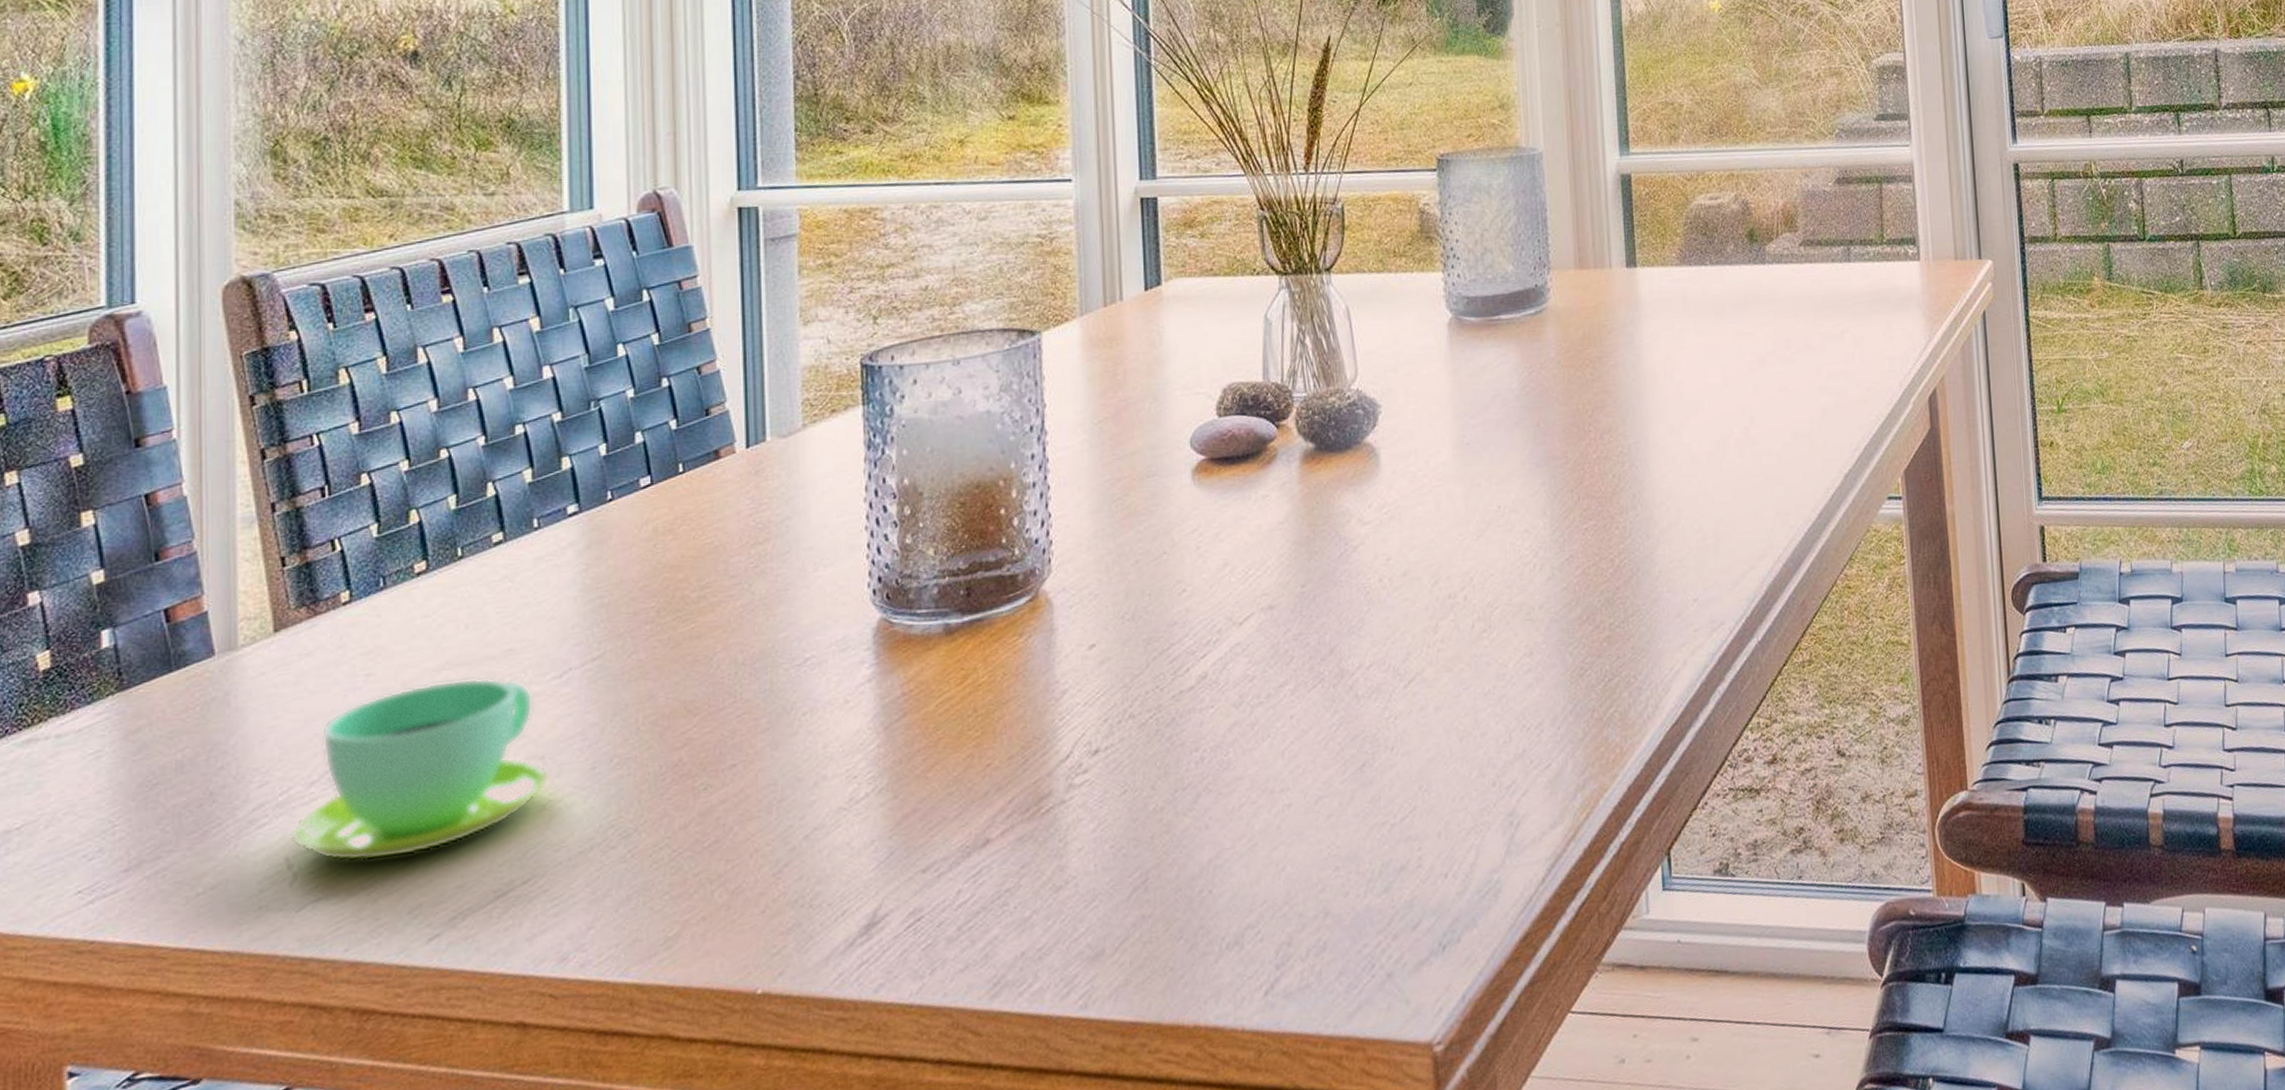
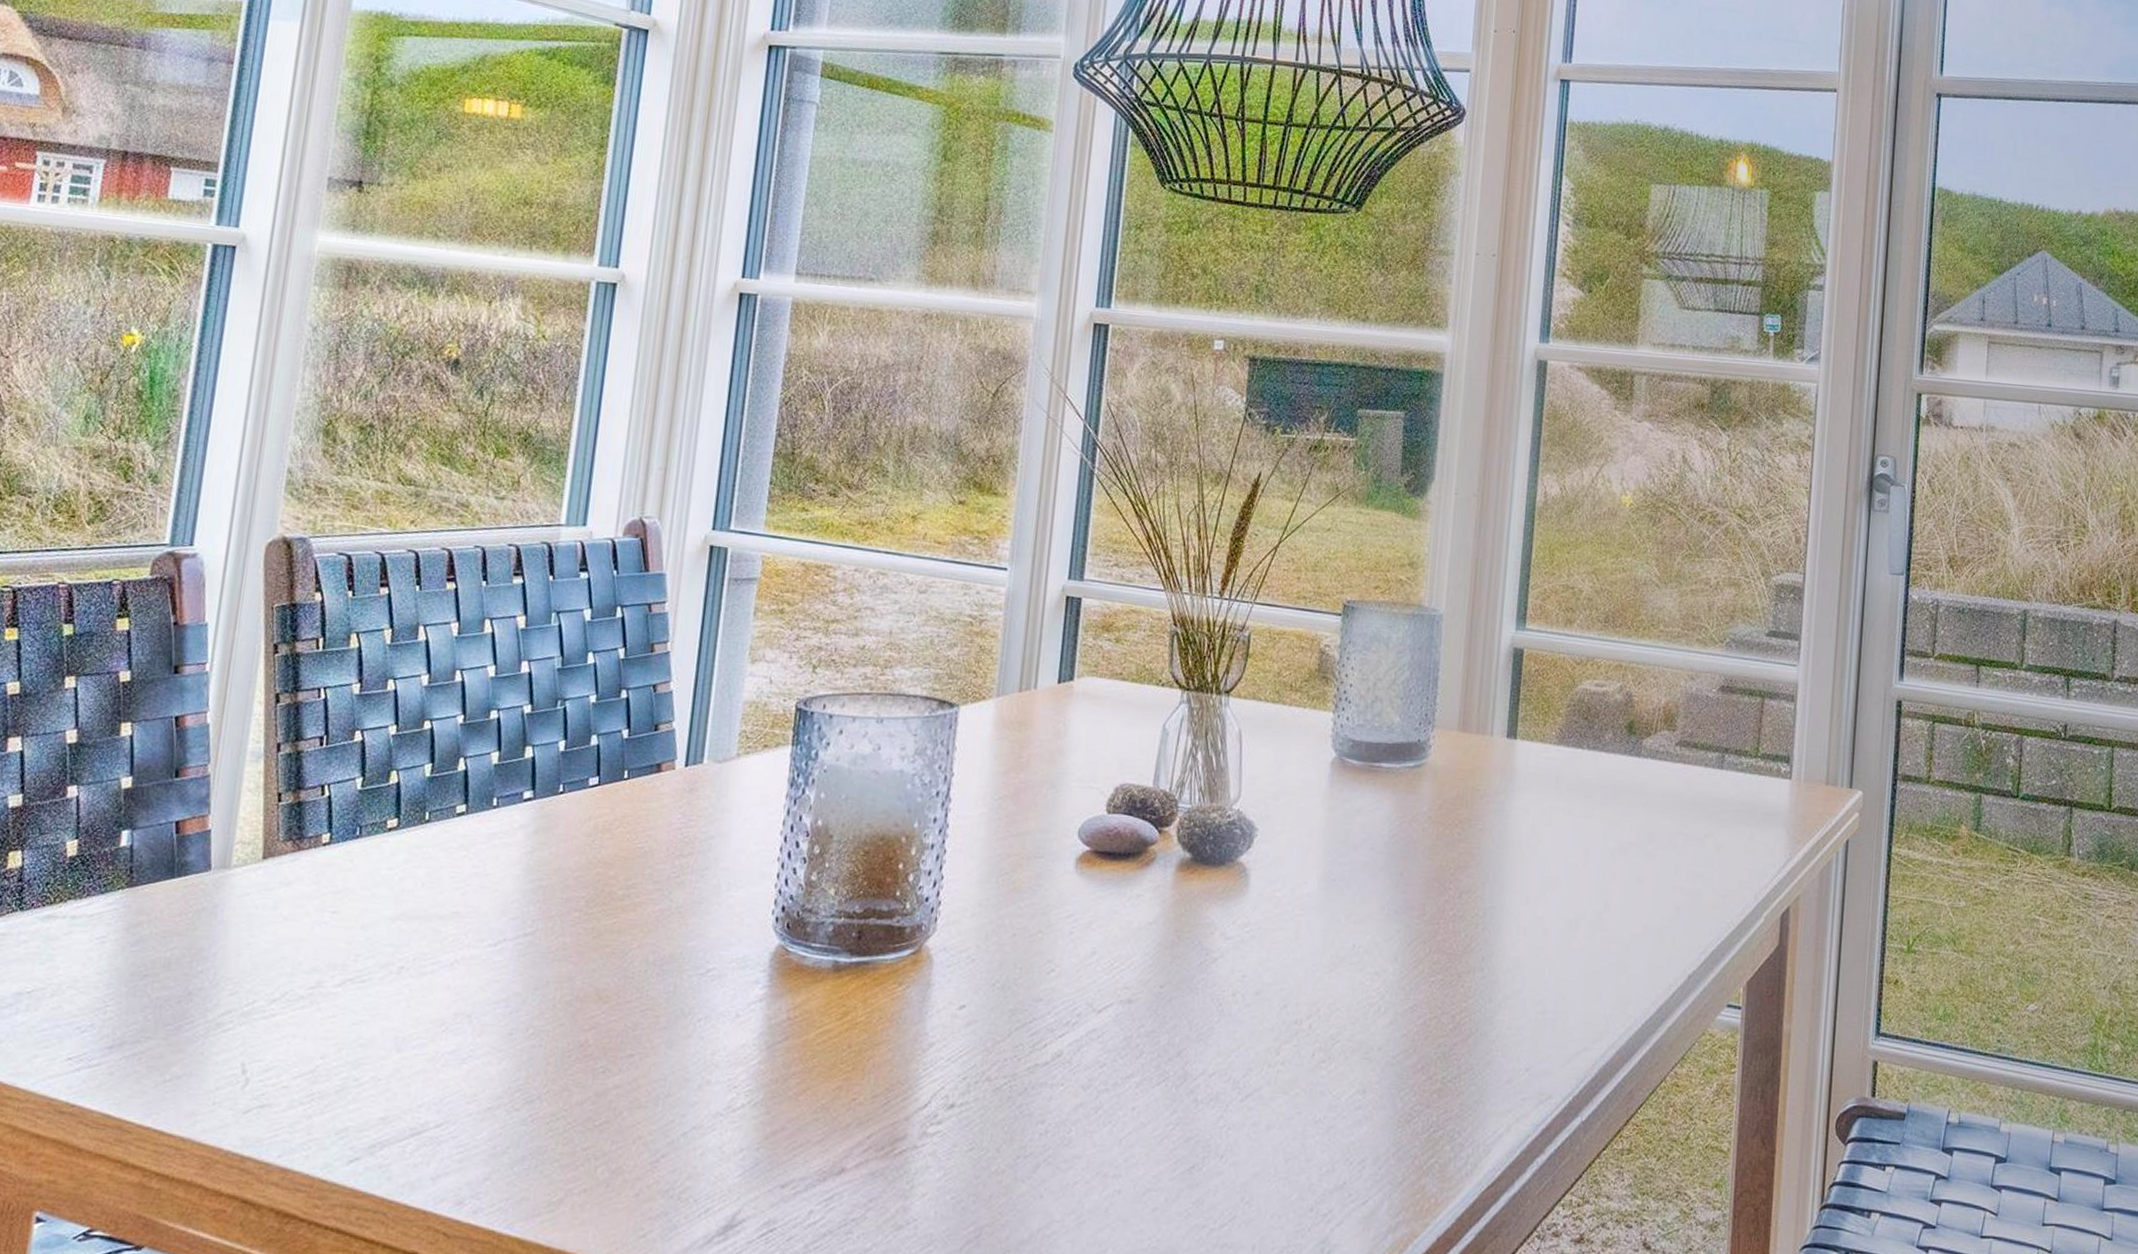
cup: present [290,677,550,862] -> none [248,929,473,1082]

